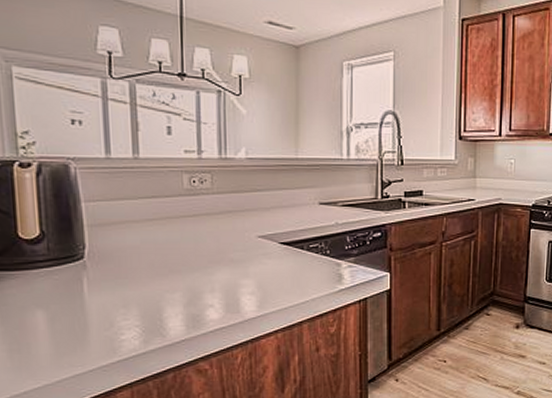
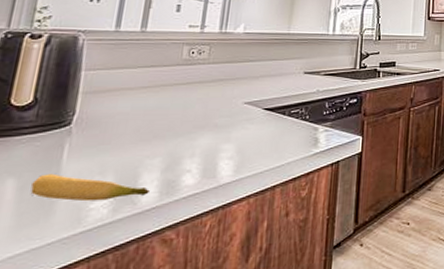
banana: none [61,306,176,333] -> present [30,173,150,202]

